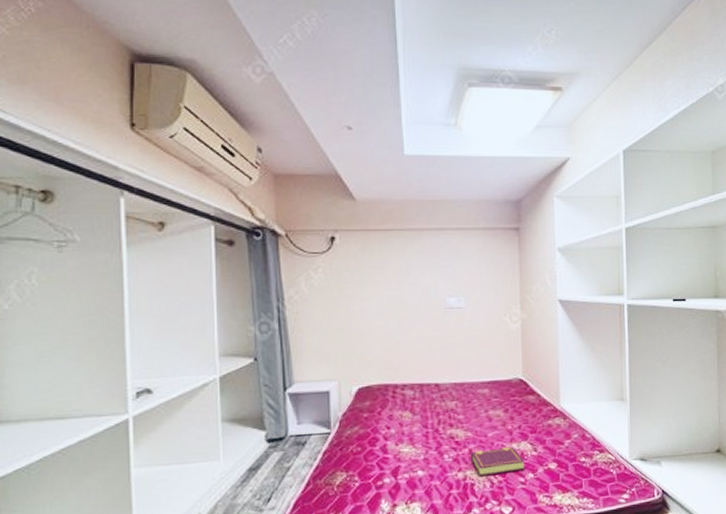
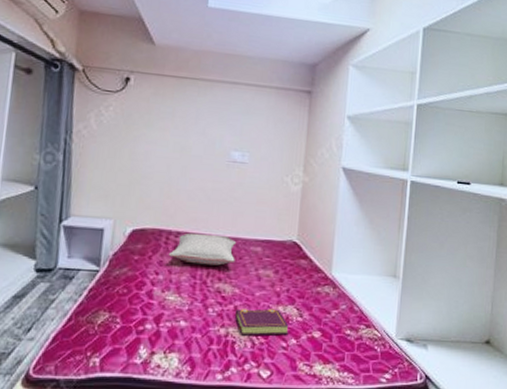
pillow: none [397,382,464,414] -> present [168,232,237,266]

